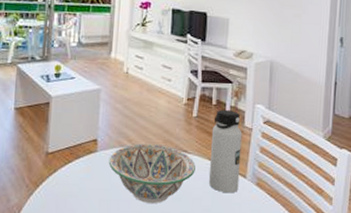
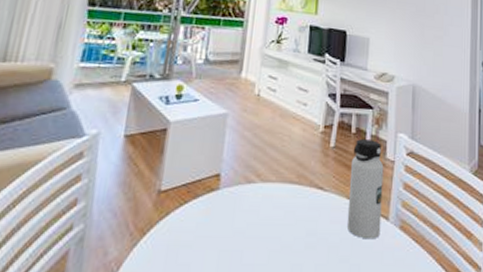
decorative bowl: present [108,144,196,203] -> none [232,179,332,253]

